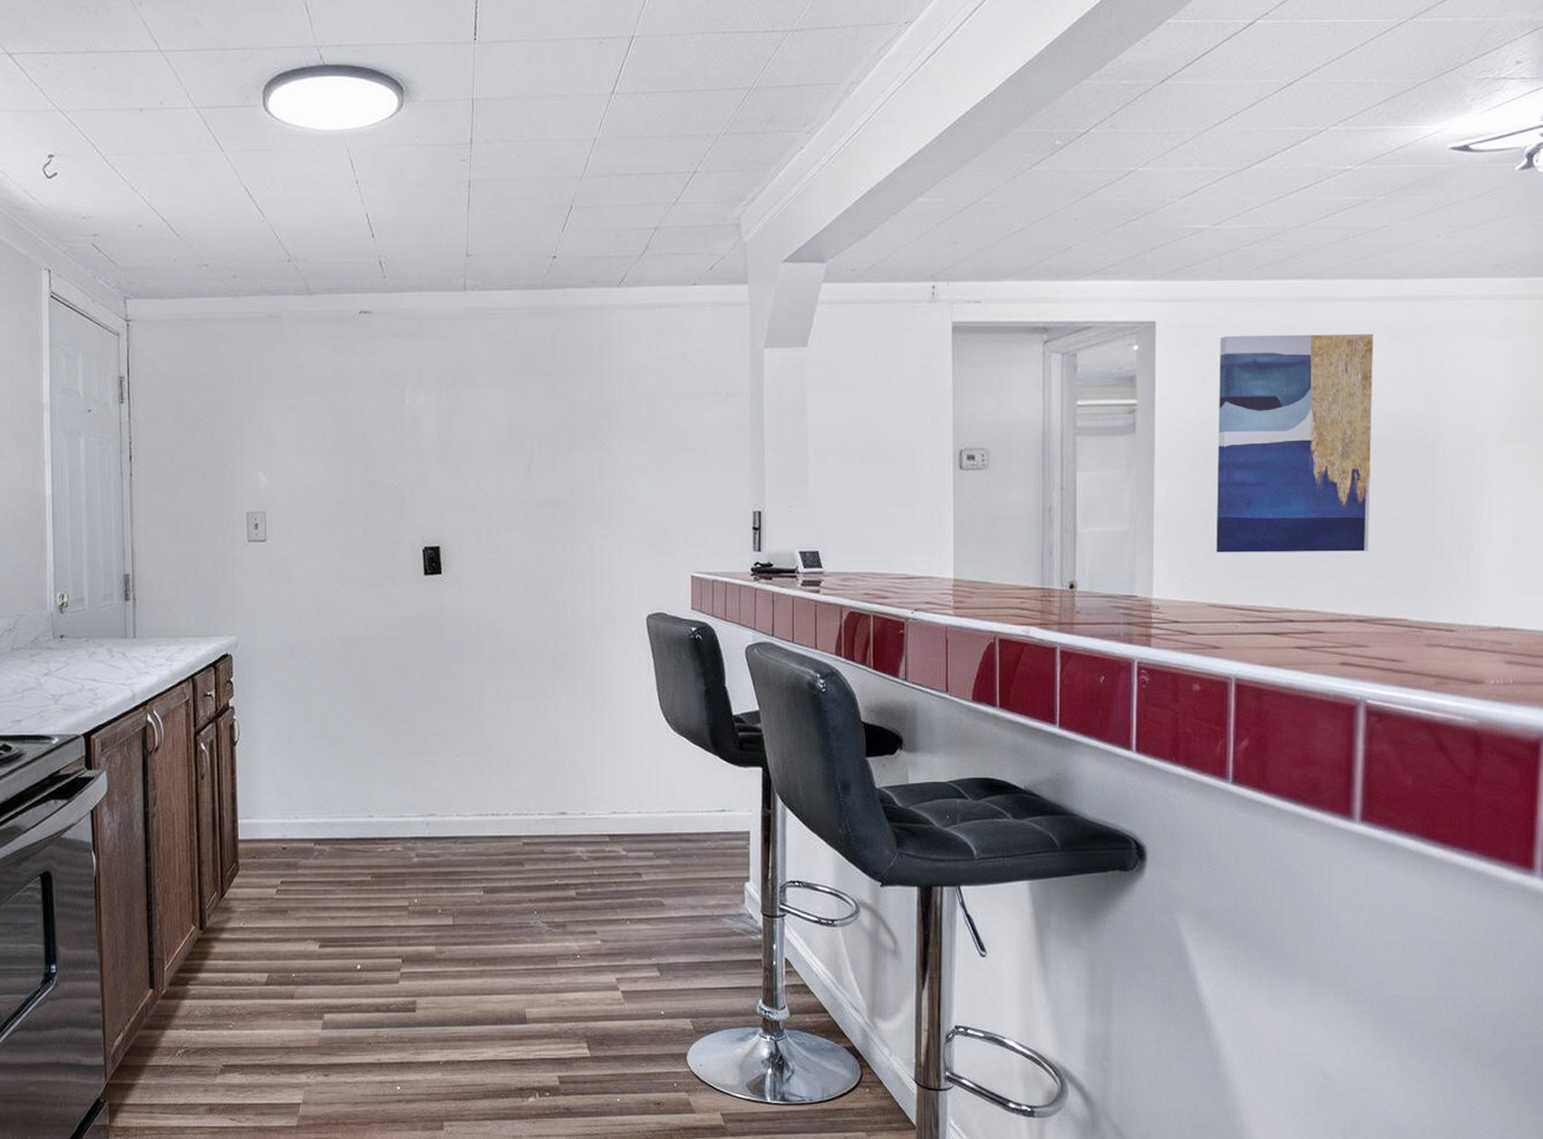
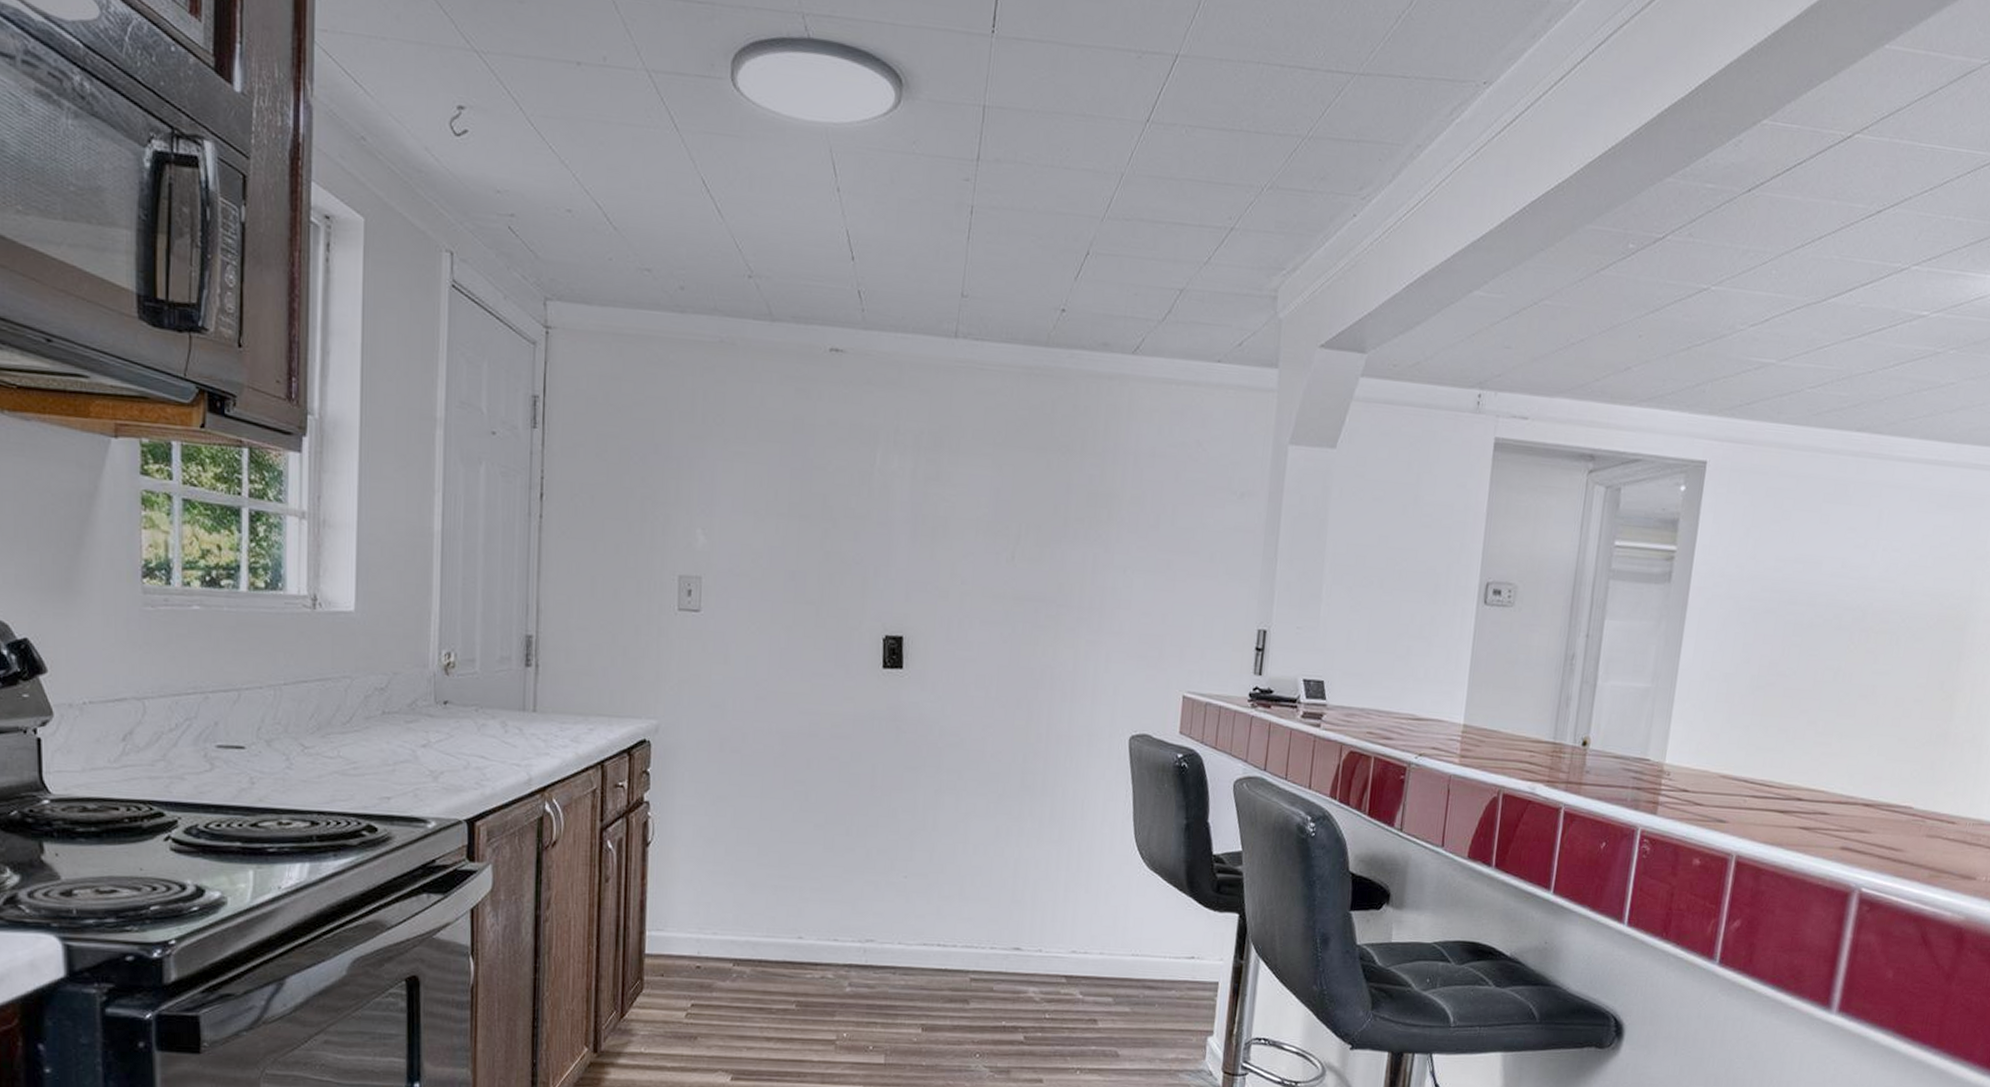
wall art: present [1216,334,1374,553] -> none [1735,485,1924,733]

